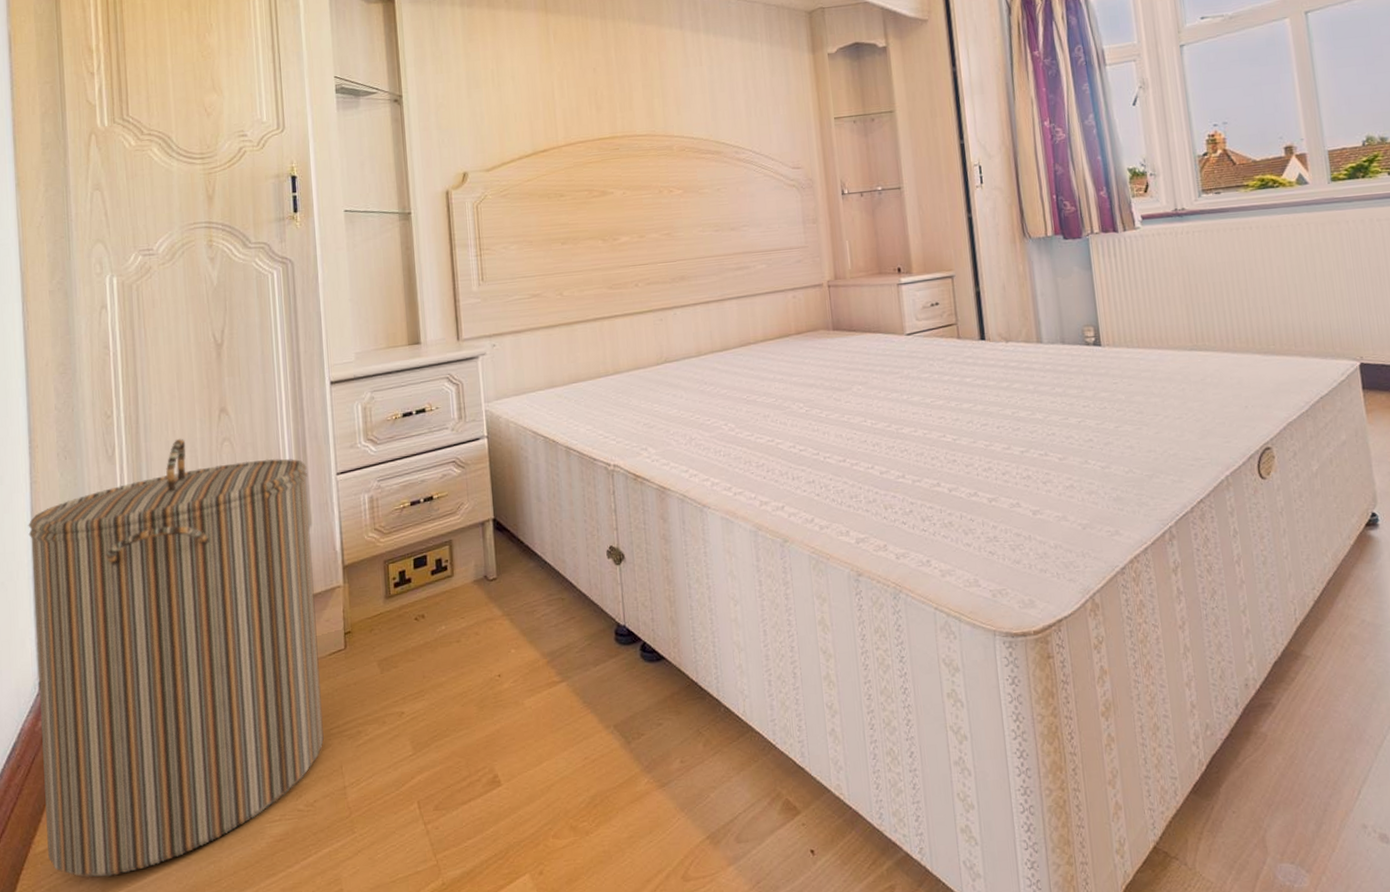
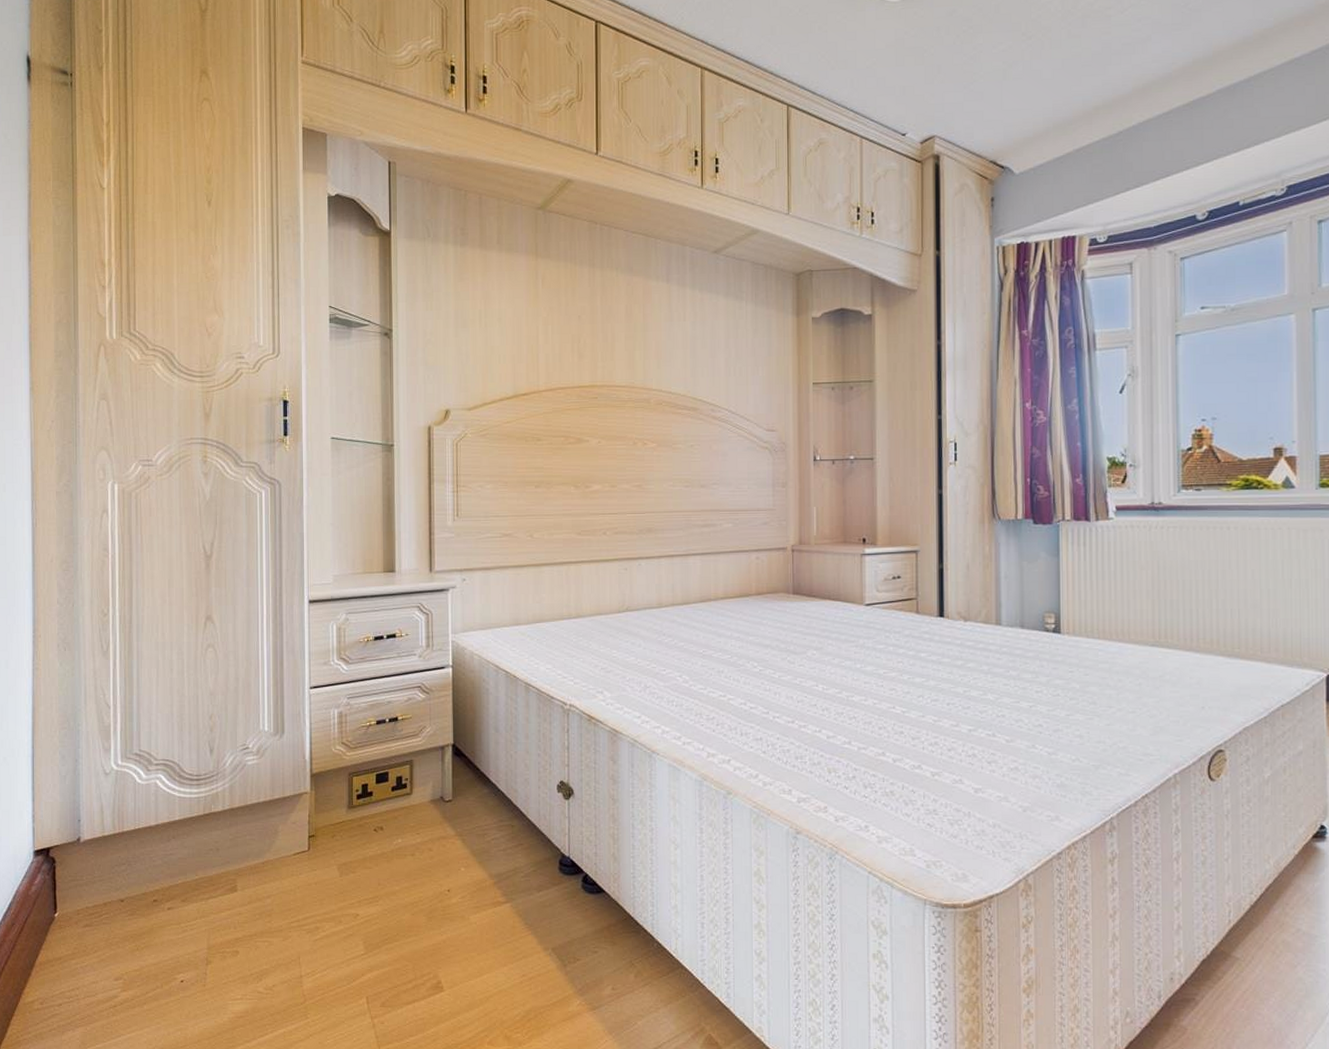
laundry hamper: present [28,438,325,878] -> none [29,641,286,1031]

